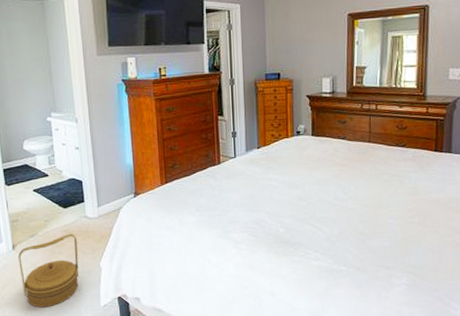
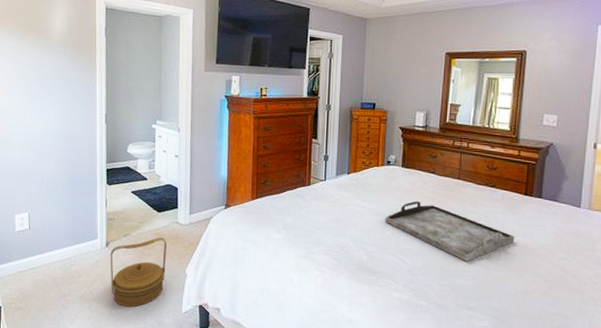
serving tray: none [299,168,428,223] -> present [385,200,515,262]

